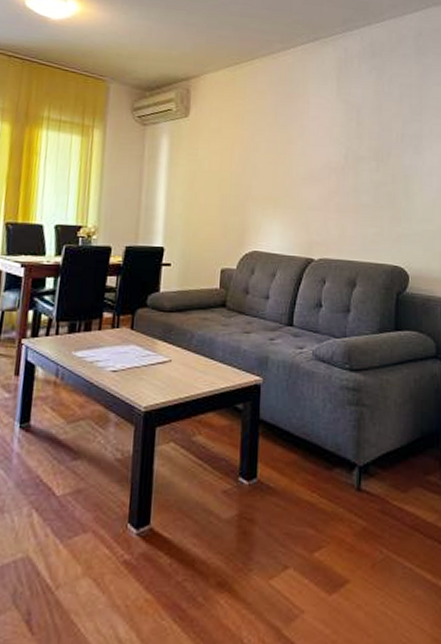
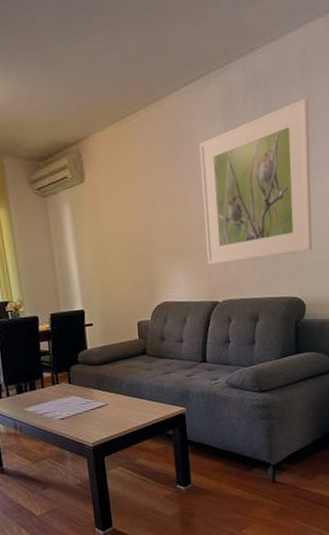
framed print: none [306,72,422,219] -> present [200,98,313,265]

